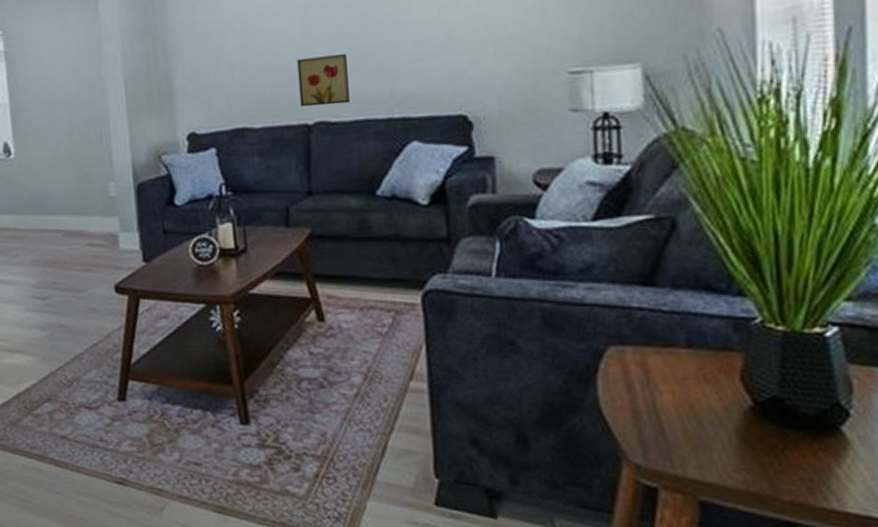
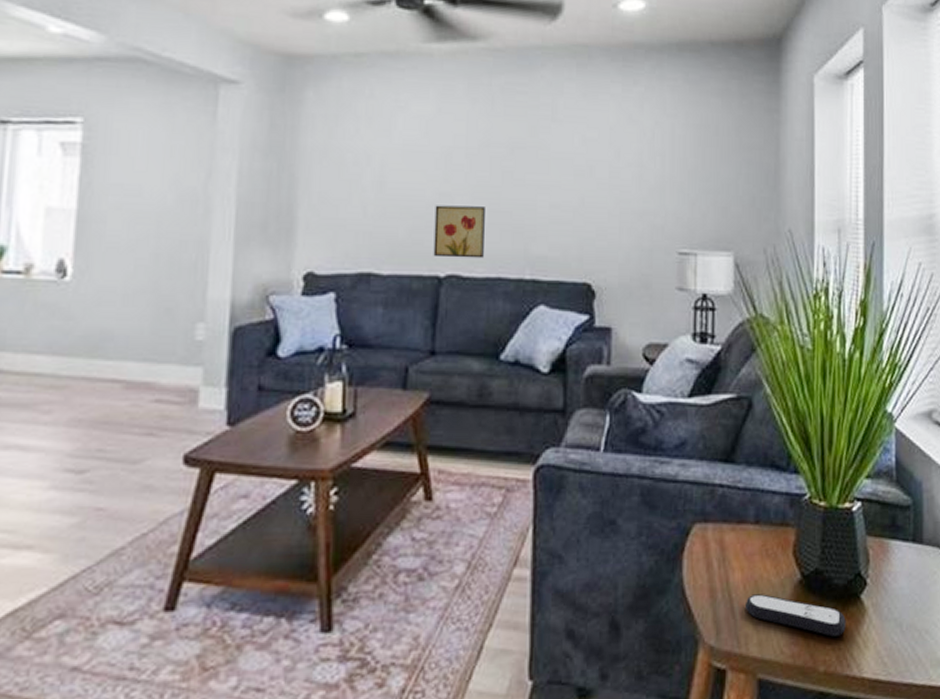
remote control: none [678,418,820,467] -> present [744,594,846,637]

